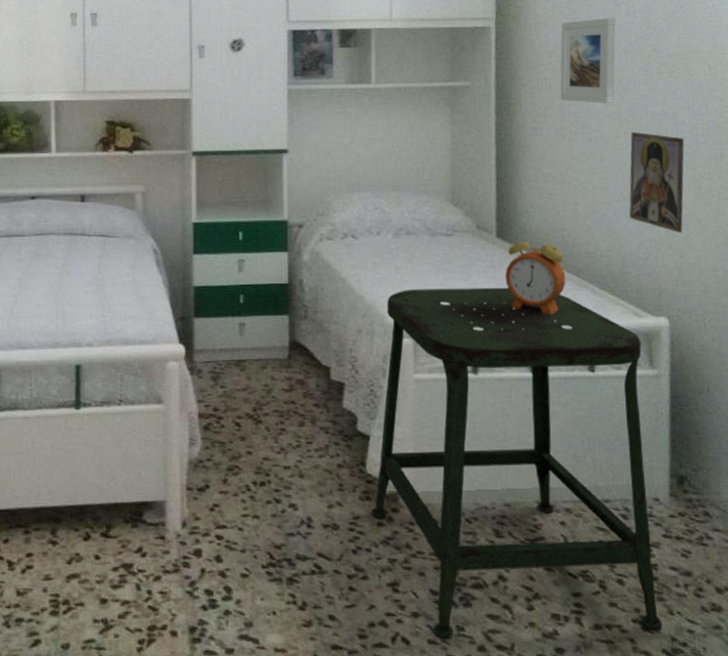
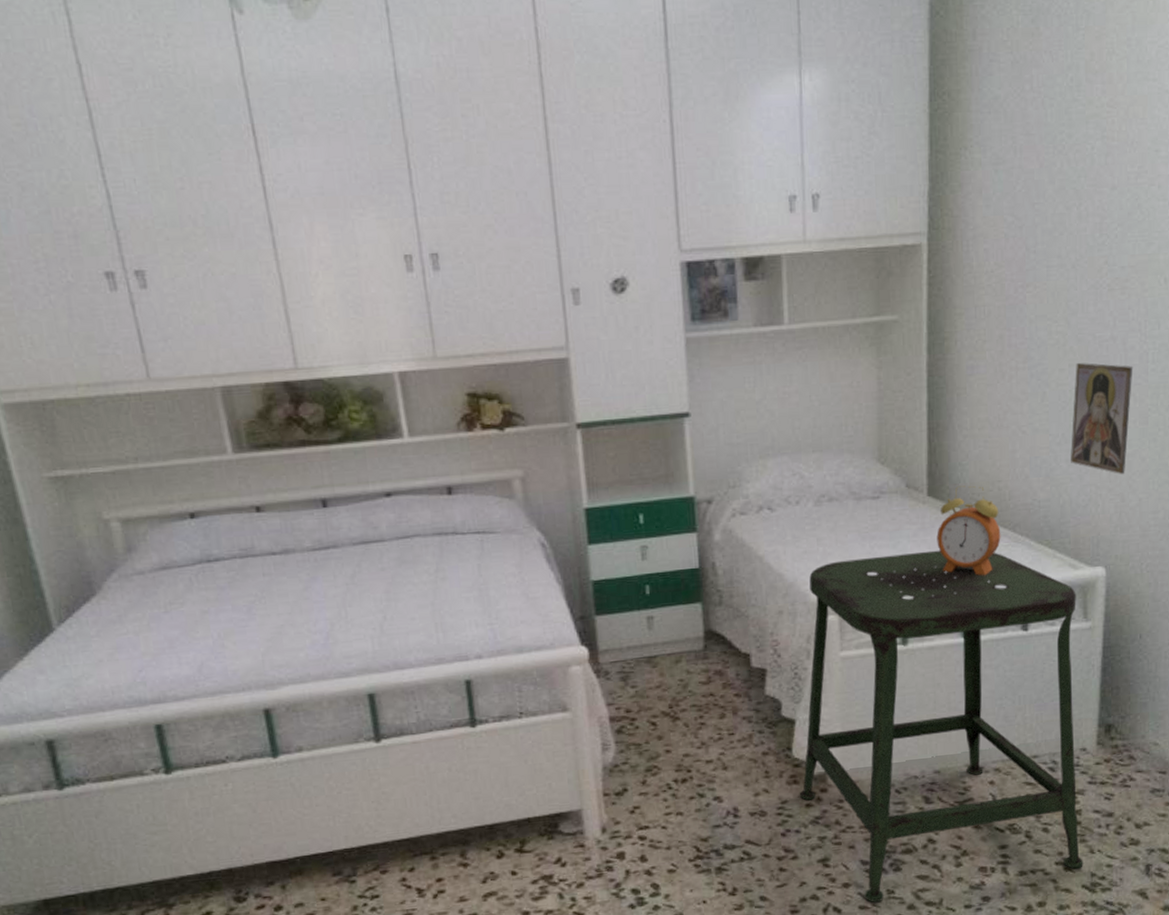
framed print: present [560,17,616,103] -> none [1000,224,1065,332]

